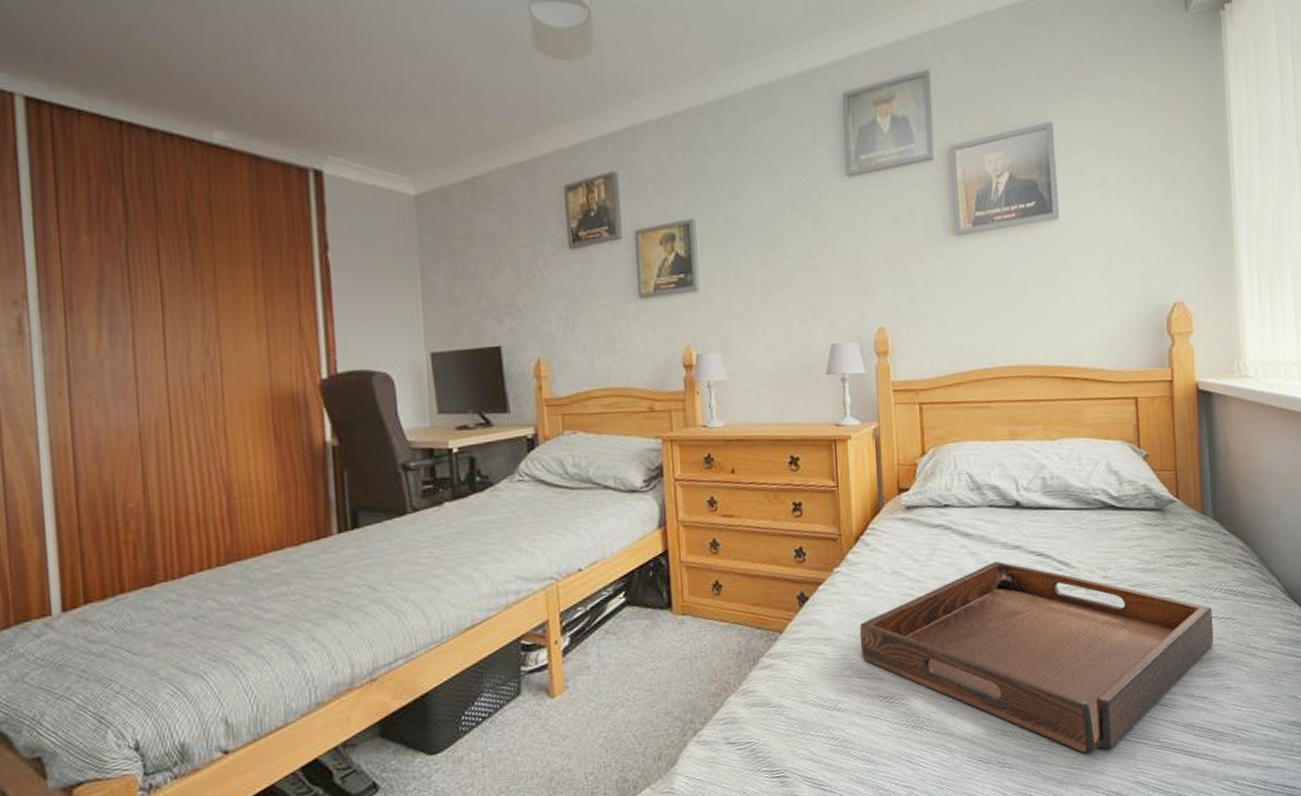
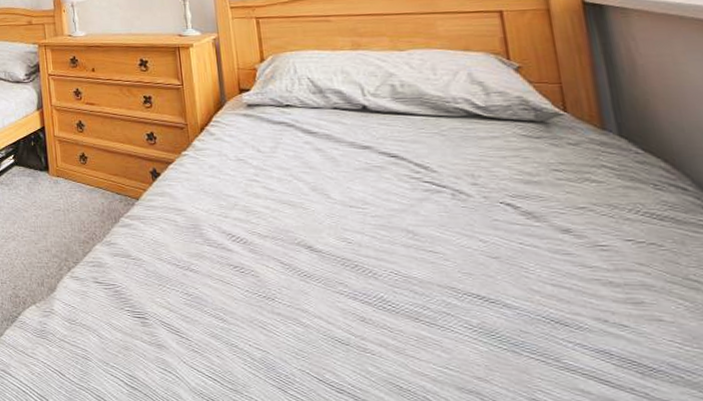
serving tray: present [859,561,1214,754] -> none [207,158,632,360]

